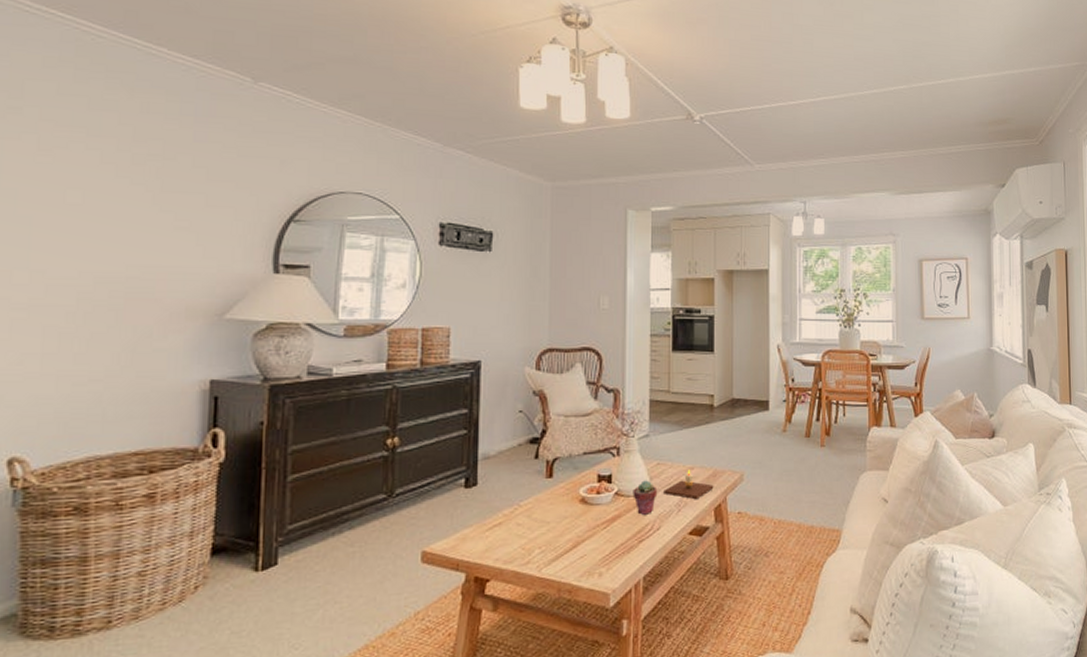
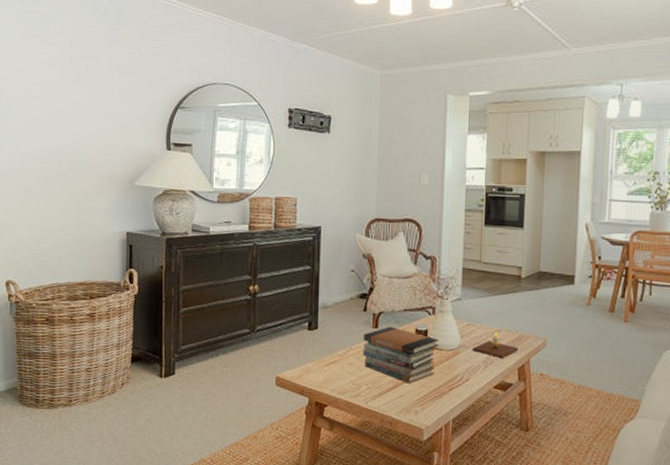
book stack: none [534,474,625,541] -> present [363,327,439,384]
potted succulent: present [633,480,658,515] -> none [445,338,467,367]

